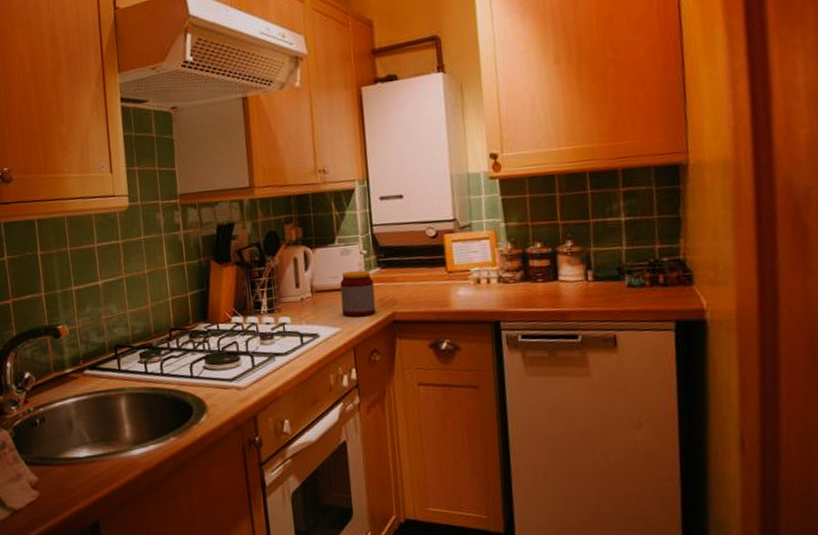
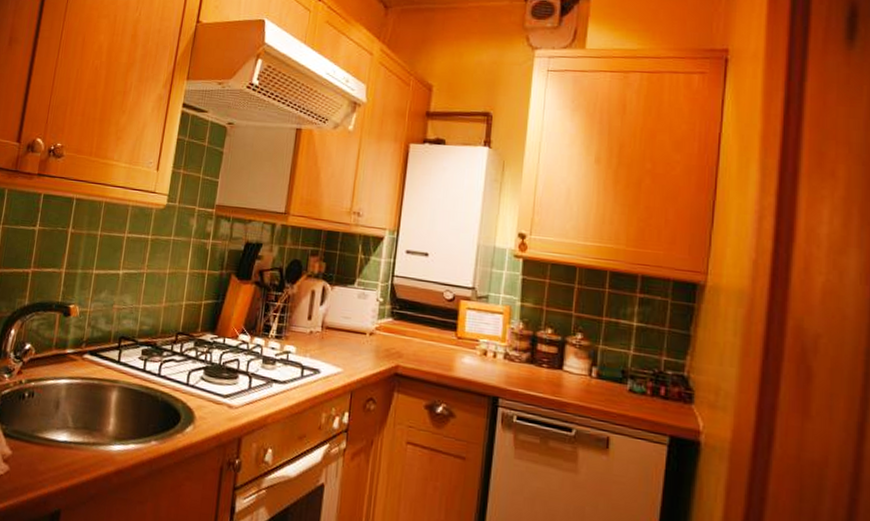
jar: present [339,270,376,317] -> none [347,314,384,363]

